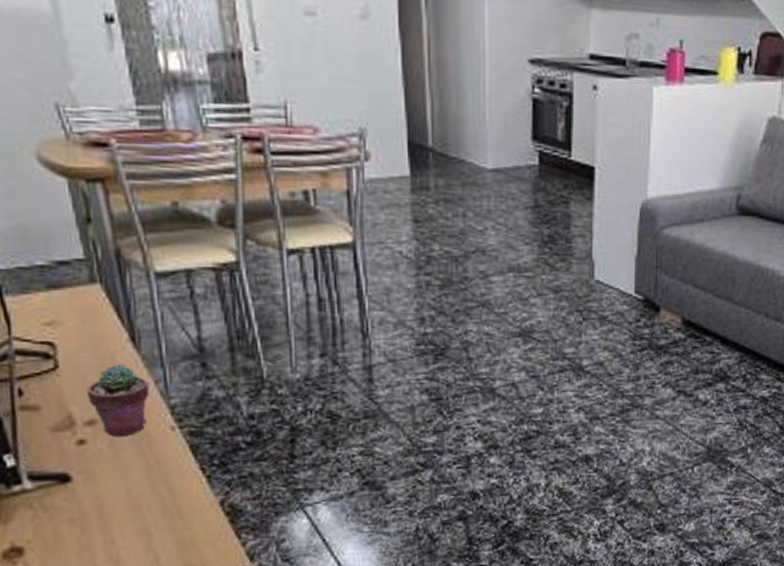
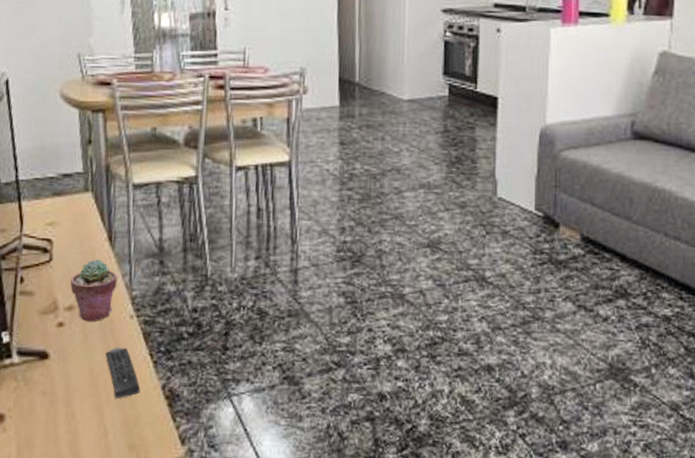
remote control: none [144,463,194,520] -> present [105,347,141,399]

